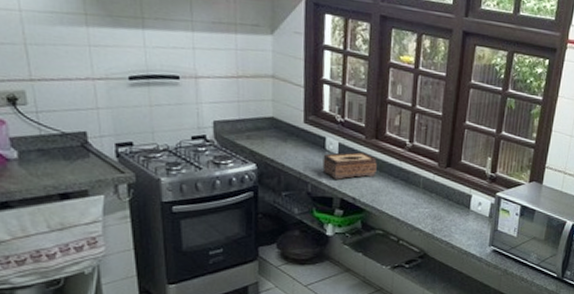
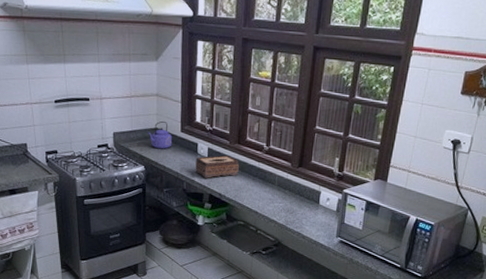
kettle: none [261,109,294,144] -> present [148,121,173,149]

